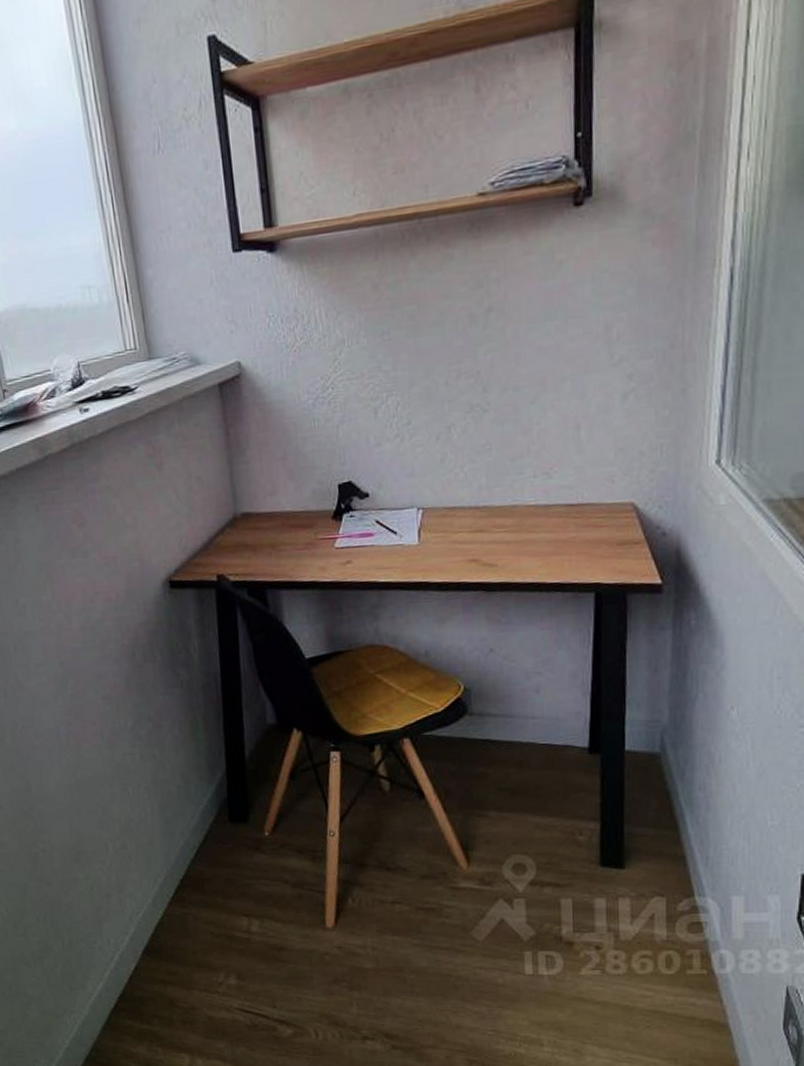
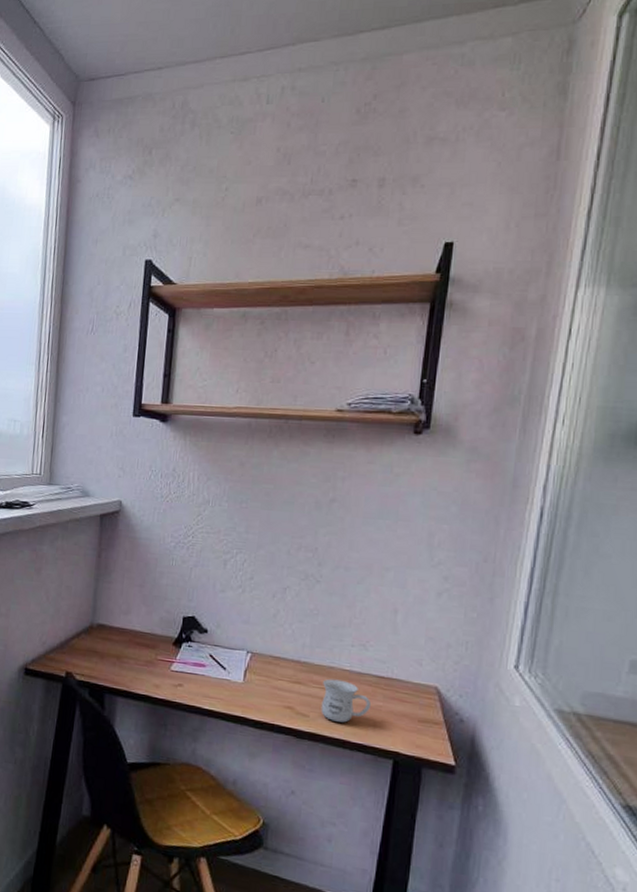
mug: none [507,517,564,565] -> present [321,679,372,723]

